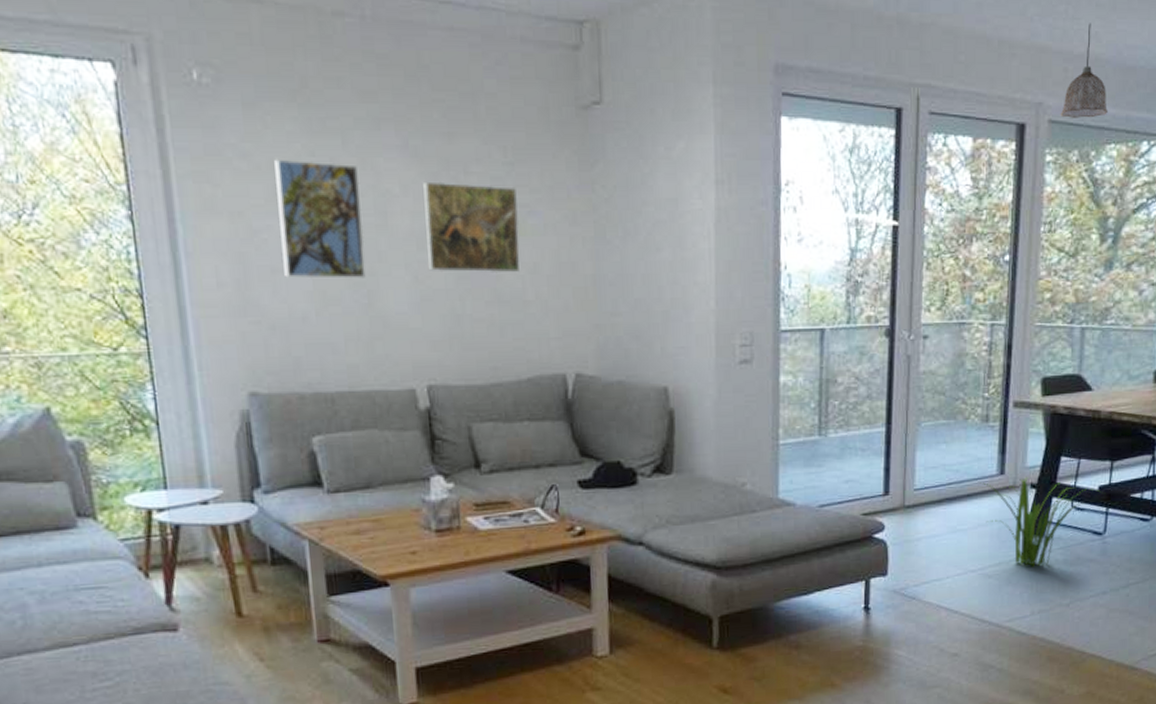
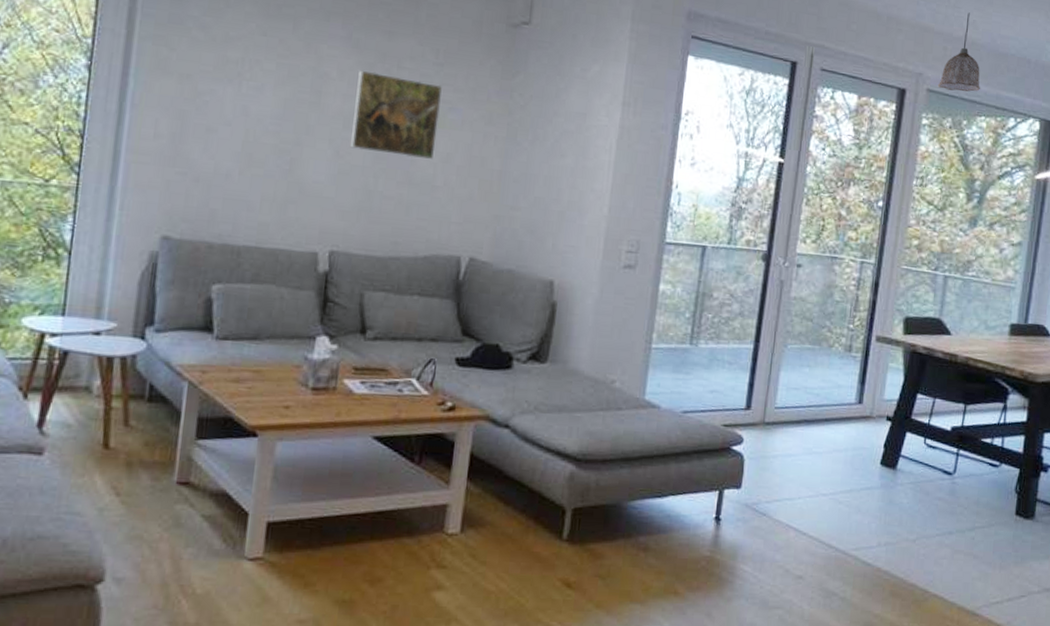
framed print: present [274,160,366,279] -> none [217,35,302,147]
decorative plant: present [979,476,1101,567] -> none [837,408,953,499]

